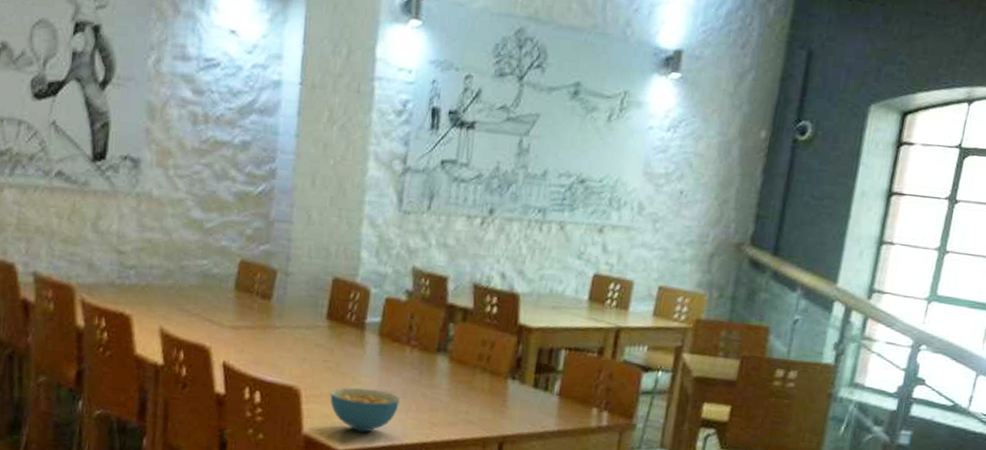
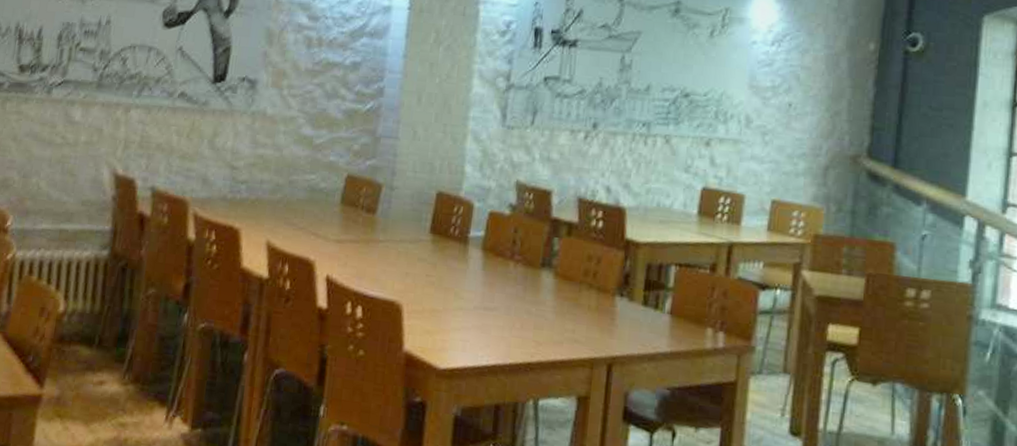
cereal bowl: present [330,387,400,433] -> none [432,303,503,351]

